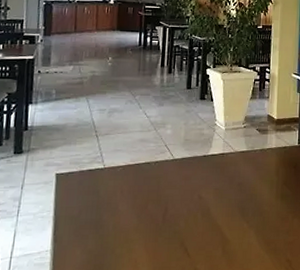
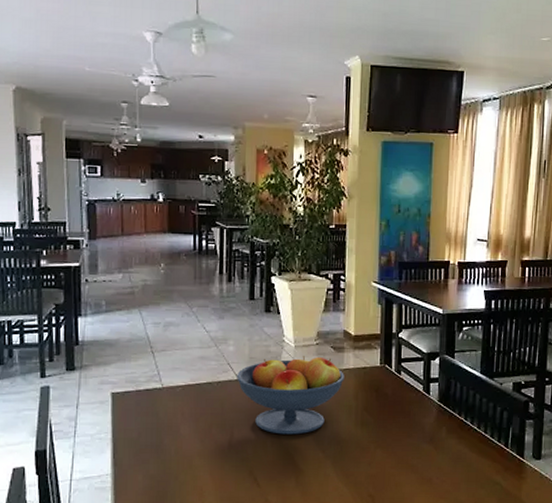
fruit bowl: none [172,138,268,208] -> present [236,356,344,435]

